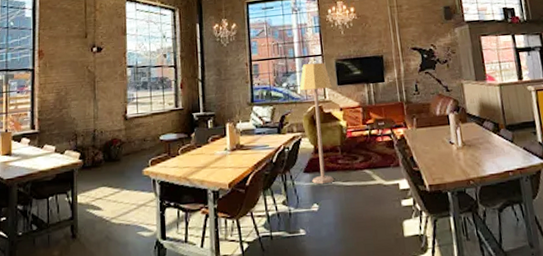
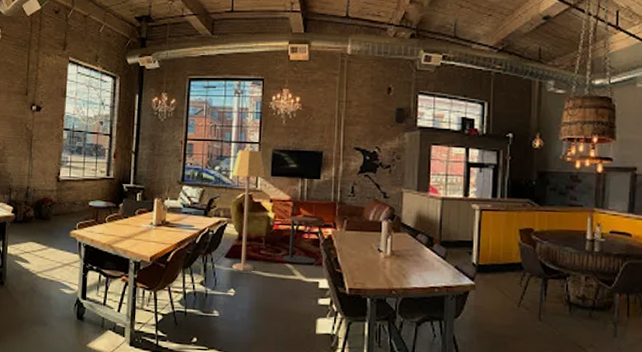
side table: none [356,119,394,168] -> present [283,216,319,264]

